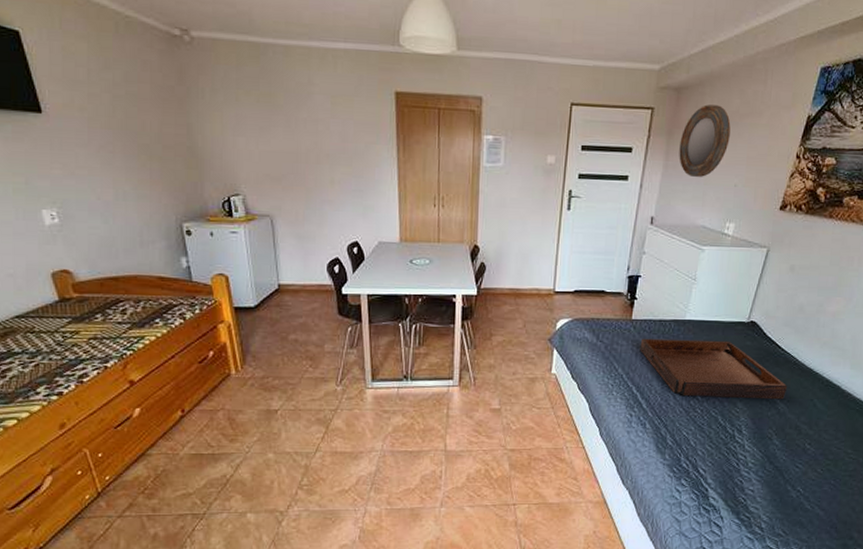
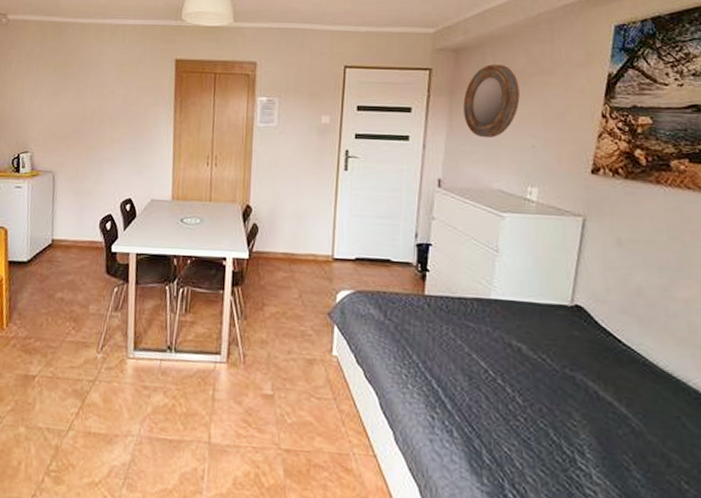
serving tray: present [640,338,788,400] -> none [437,318,640,414]

